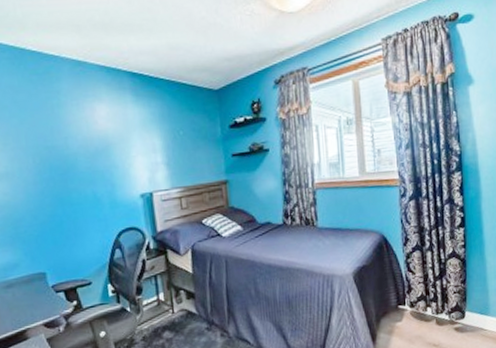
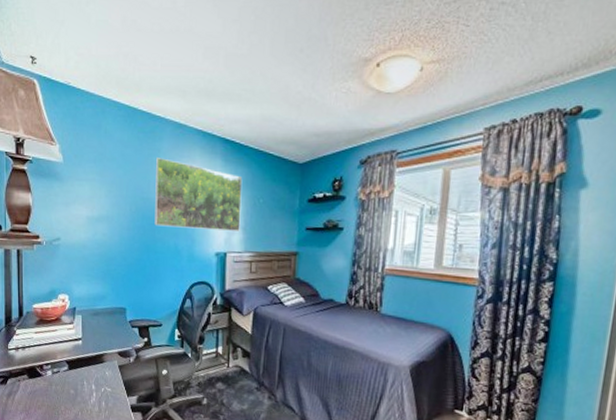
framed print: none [55,100,164,176] -> present [154,158,243,231]

